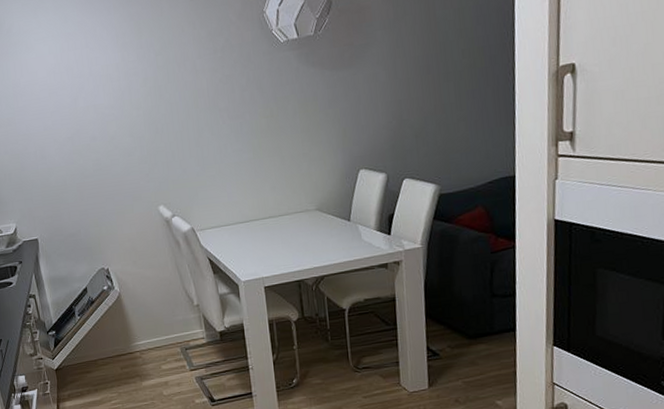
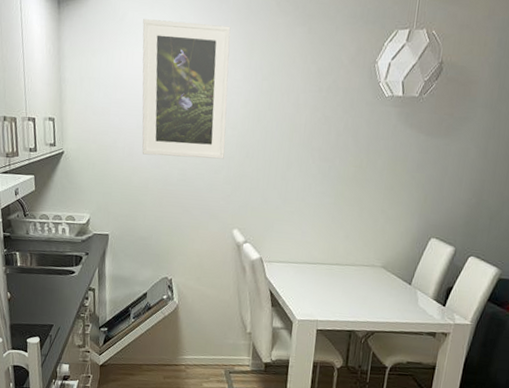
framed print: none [29,13,135,154] -> present [142,19,231,159]

